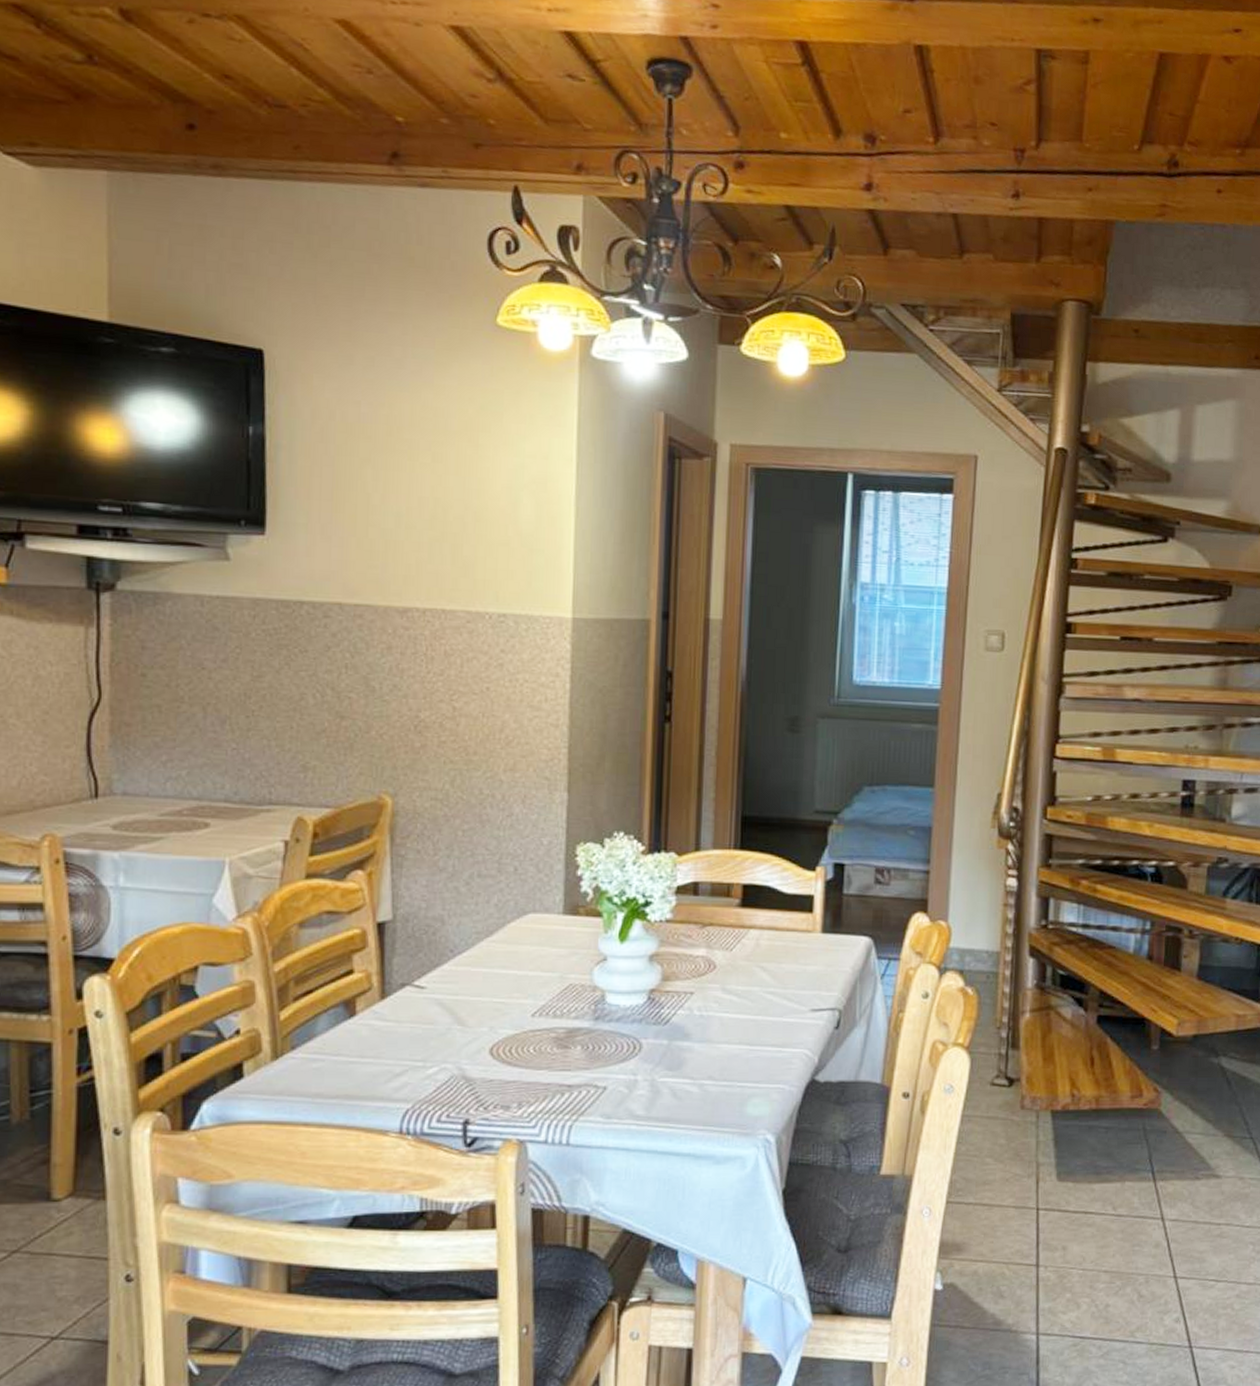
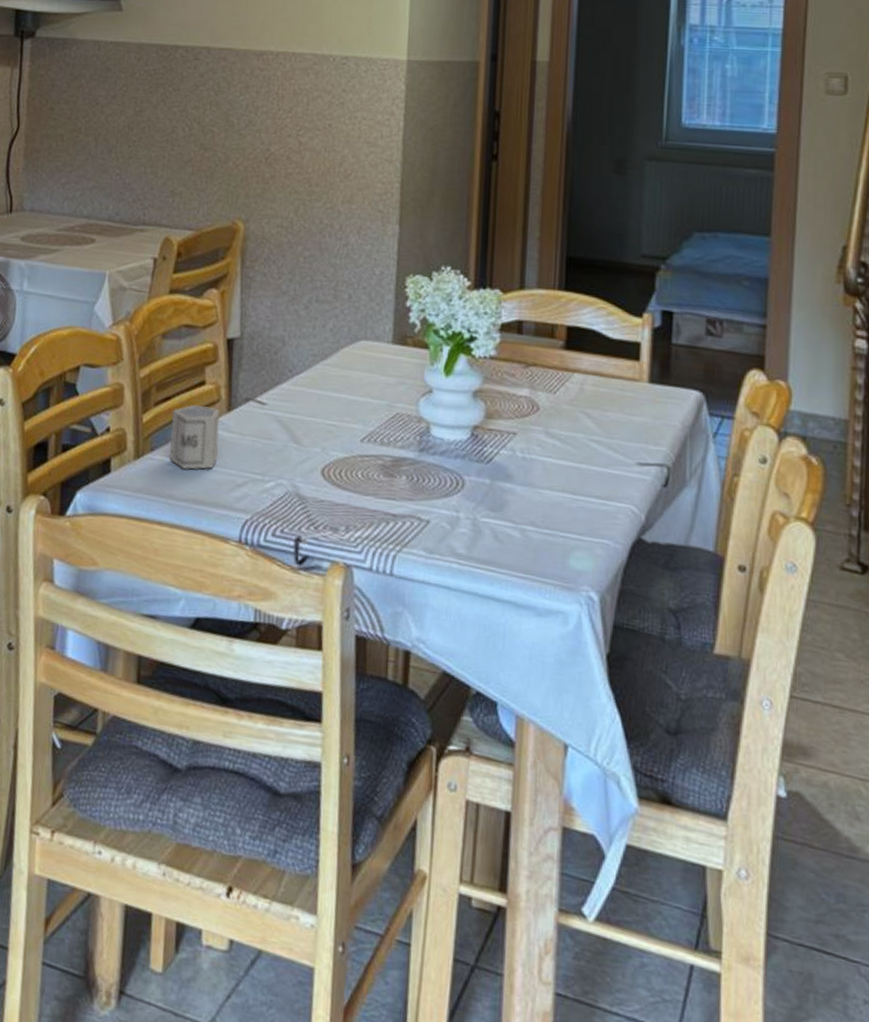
cup: none [314,995,372,1065] -> present [169,404,220,470]

